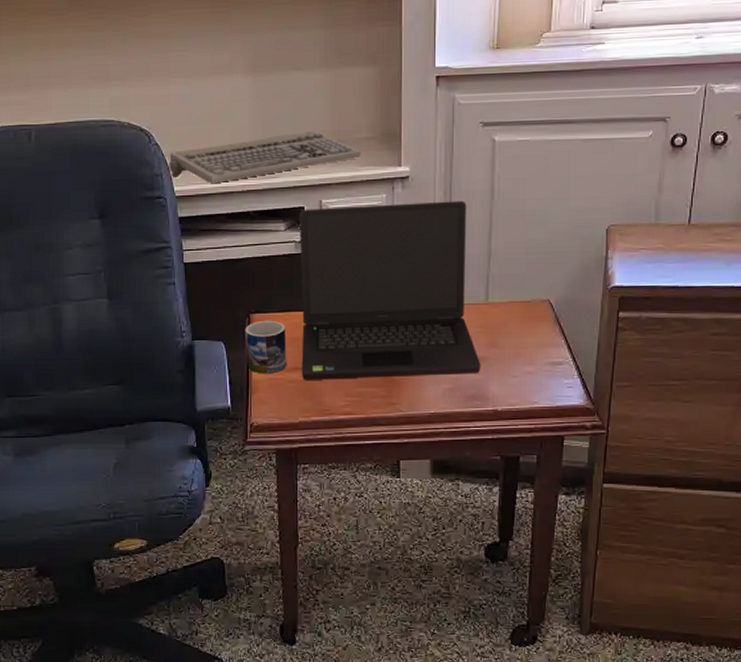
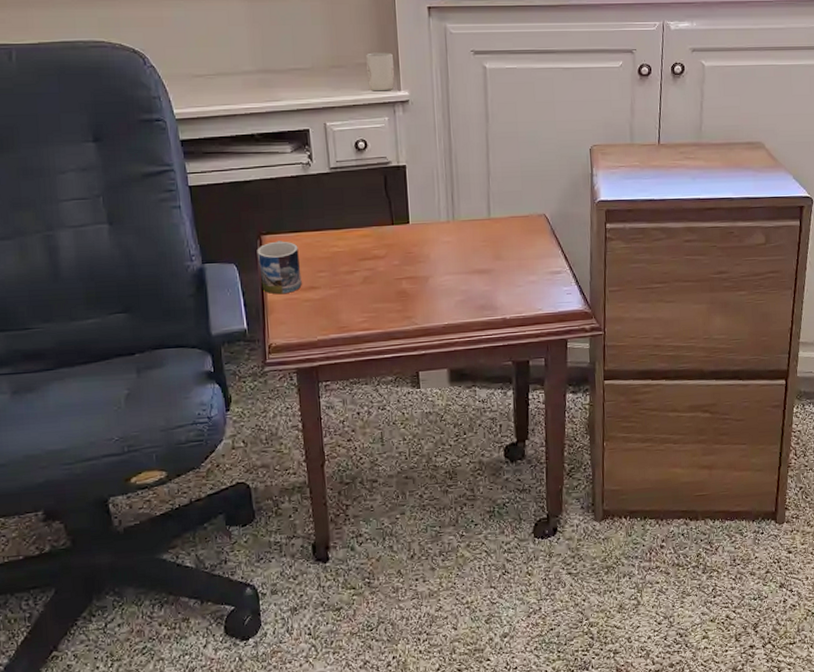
computer keyboard: present [169,131,361,184] -> none [166,56,361,107]
laptop: present [300,200,481,380] -> none [305,123,489,299]
mug: none [366,126,396,167] -> present [365,52,395,92]

